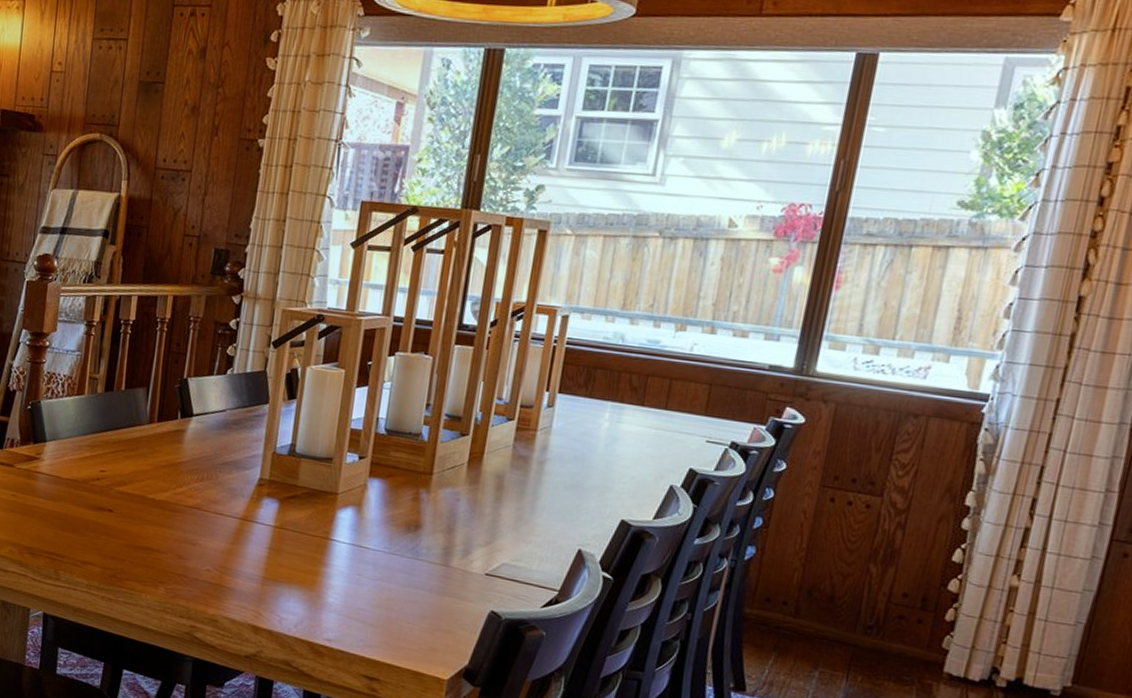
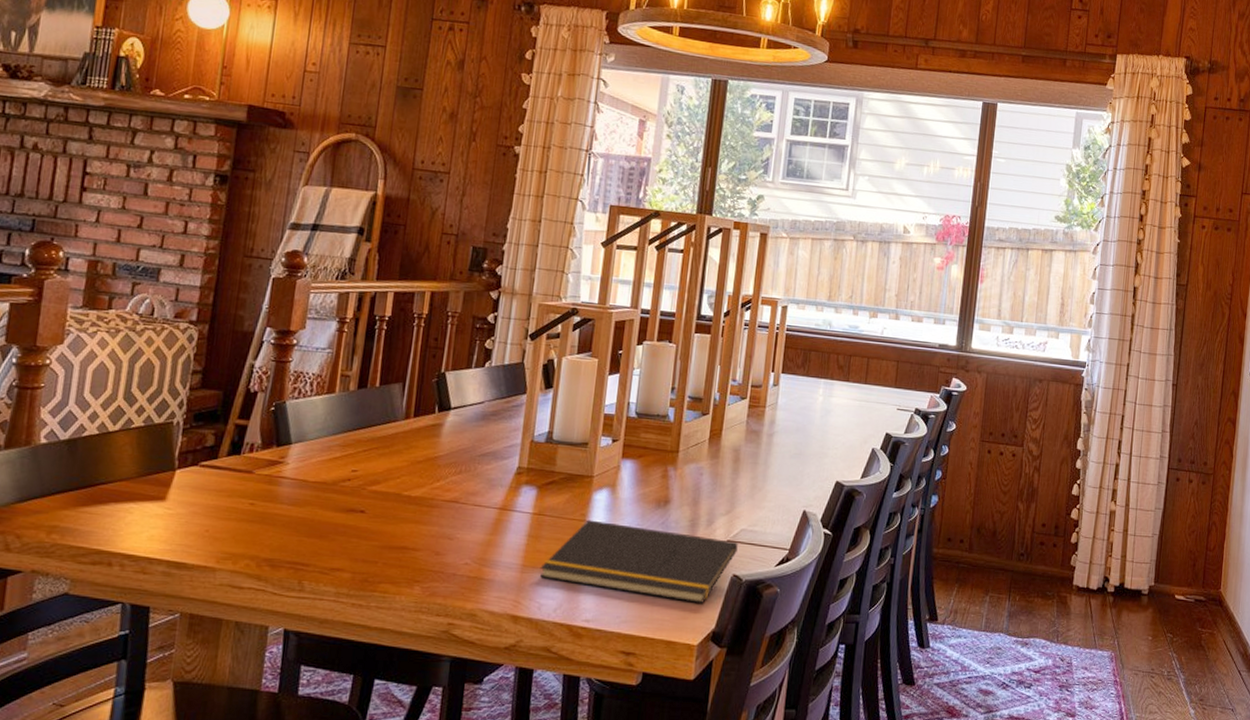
notepad: none [281,538,498,637] -> present [540,520,738,603]

